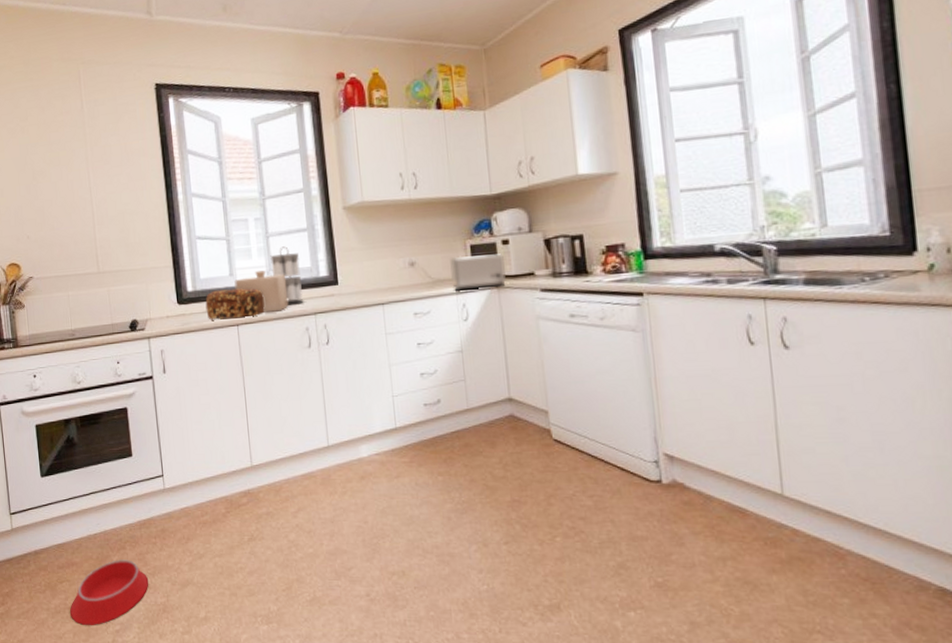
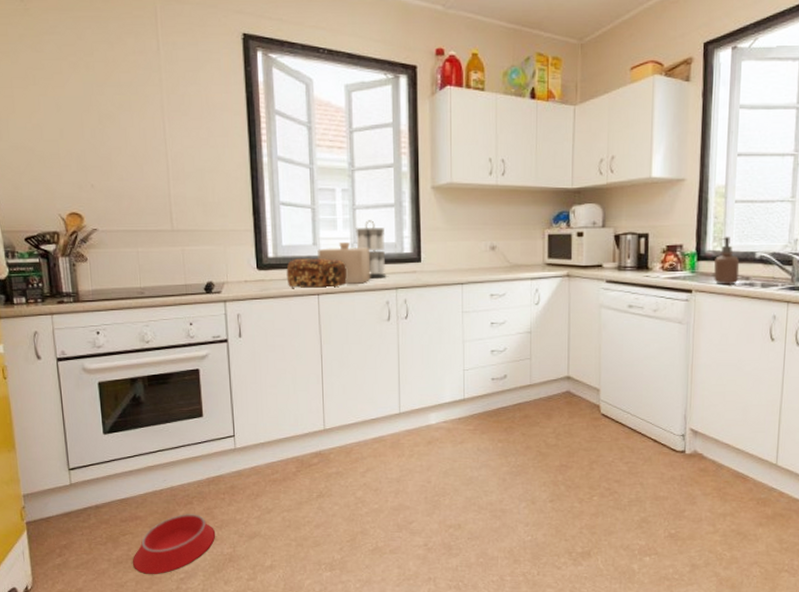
toaster: present [450,253,506,292] -> none [528,244,577,278]
soap dispenser: none [665,230,699,284] -> present [714,237,740,284]

